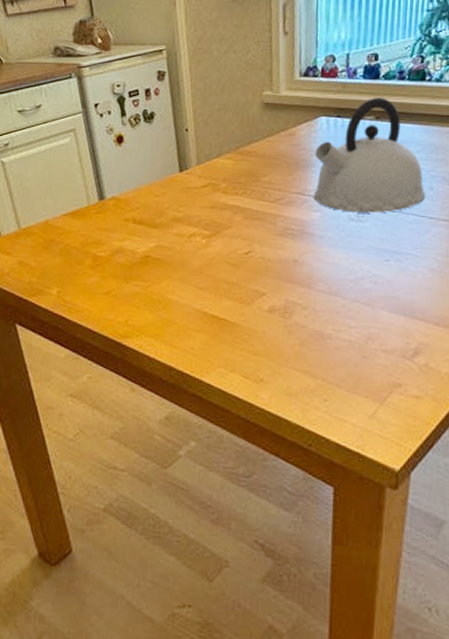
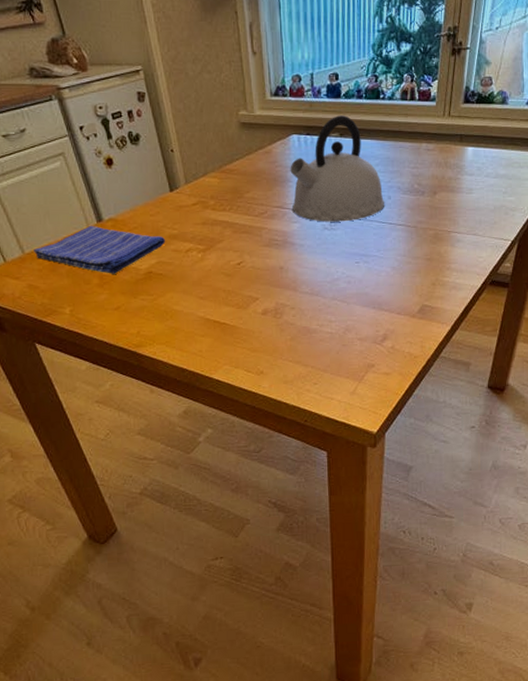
dish towel: none [30,203,169,256] -> present [34,225,166,274]

